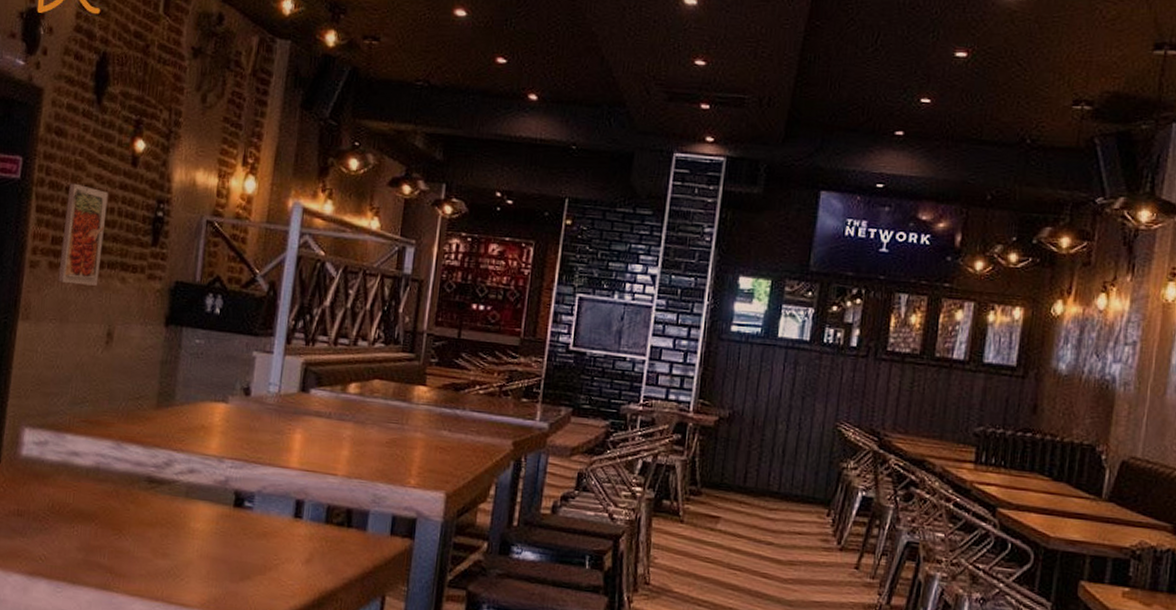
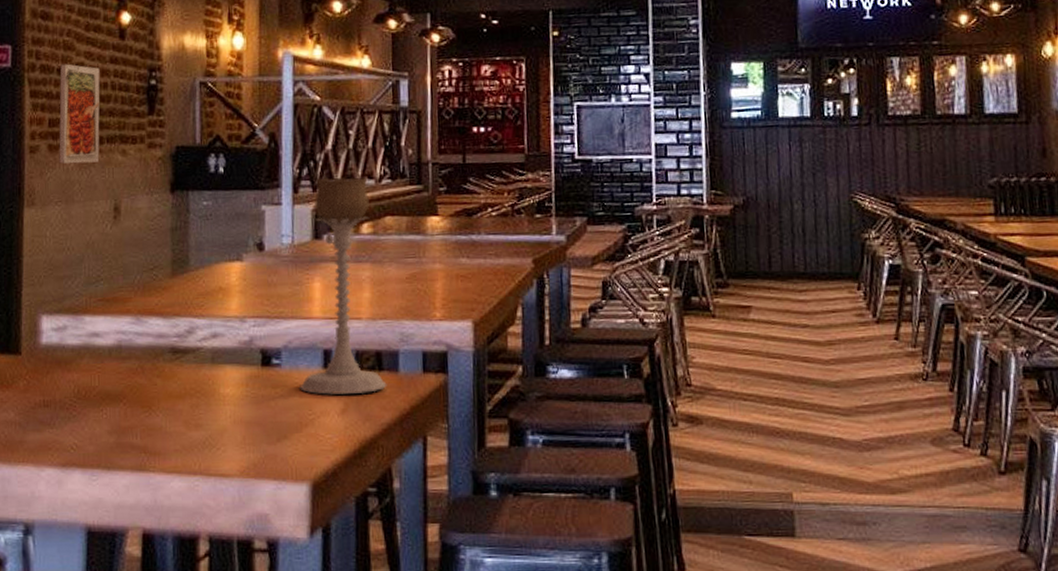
candle holder: none [268,332,361,548] -> present [300,177,387,395]

